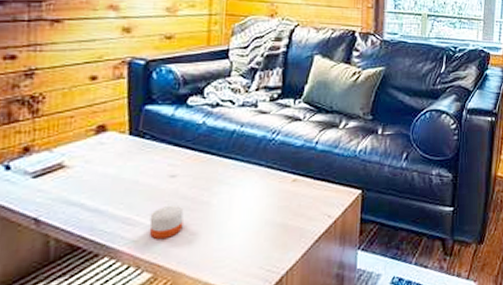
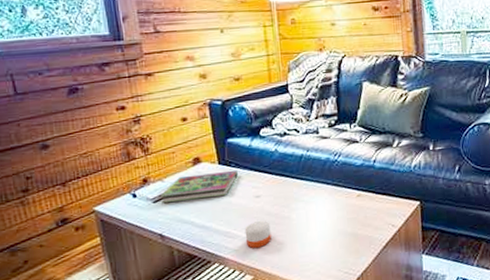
book: none [44,143,152,178] -> present [161,170,238,202]

